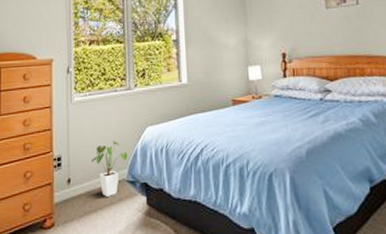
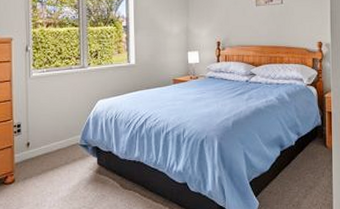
house plant: present [91,140,128,197] -> none [48,110,82,158]

